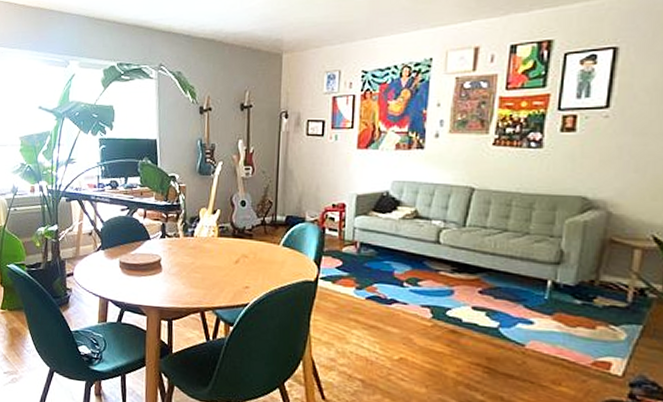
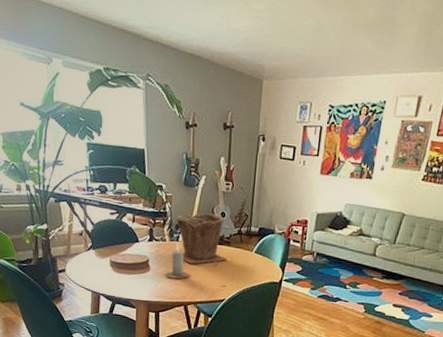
candle: none [179,237,207,281] -> present [165,242,190,280]
plant pot: none [190,203,250,262] -> present [176,213,227,264]

